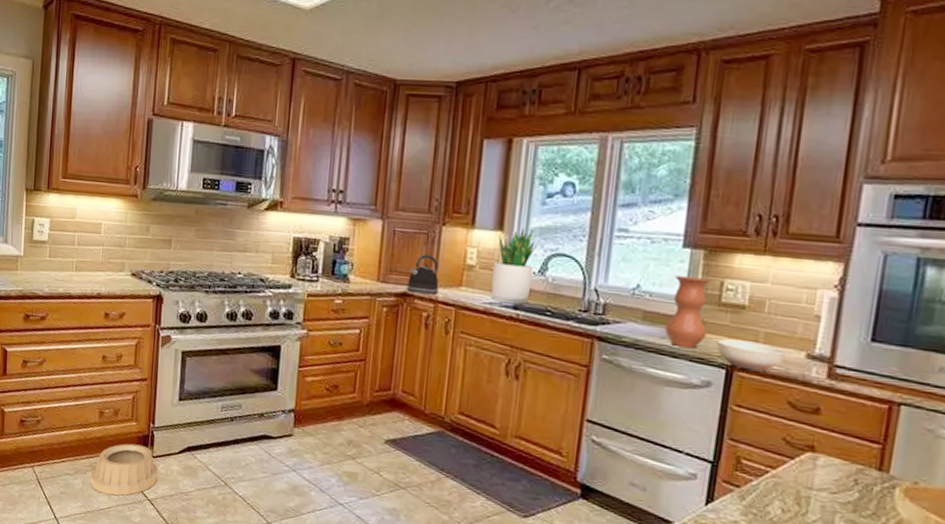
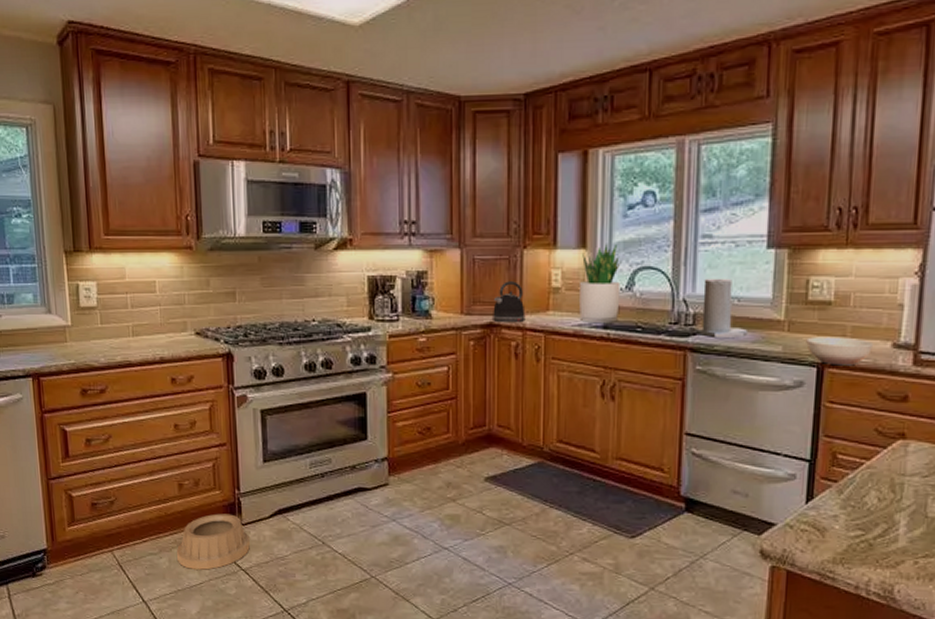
paper towel: none [604,270,658,332] -> present [695,278,749,338]
vase: present [665,275,711,349] -> none [755,278,797,351]

